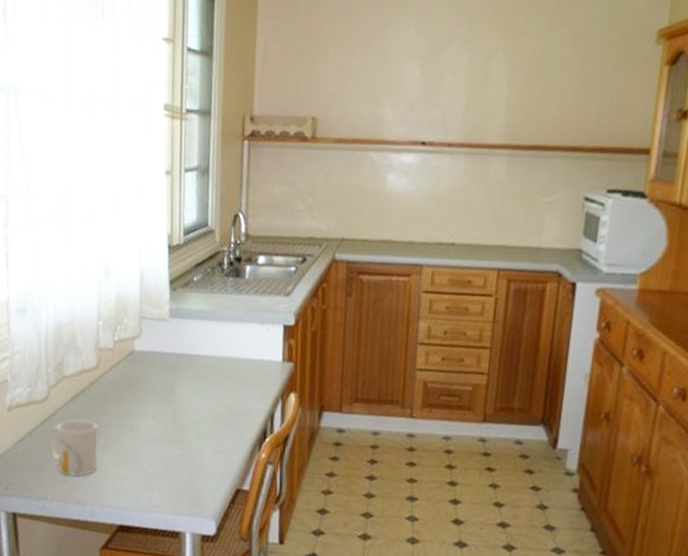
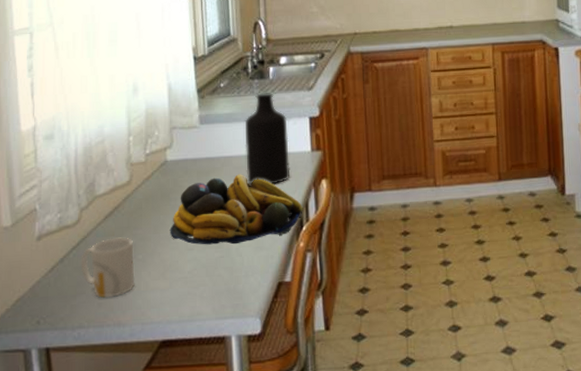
fruit bowl: none [133,374,268,444] -> present [169,174,303,245]
bottle: none [213,293,261,391] -> present [245,93,290,185]

